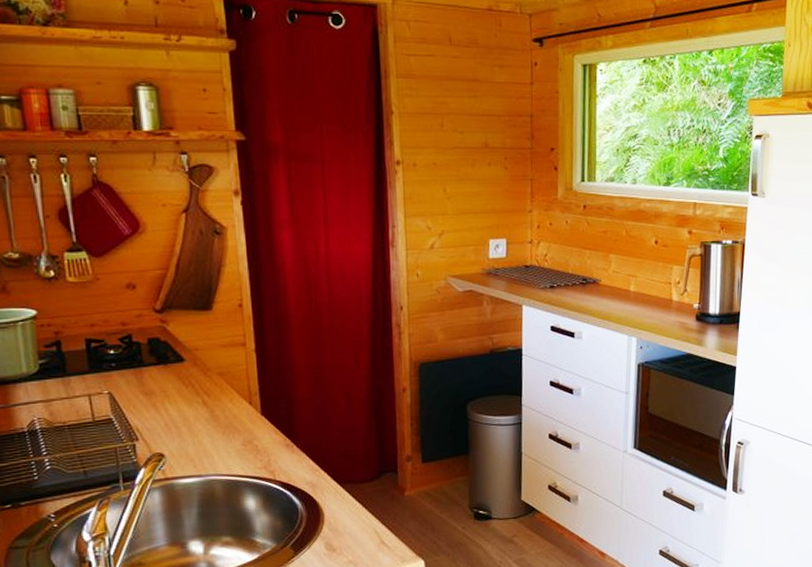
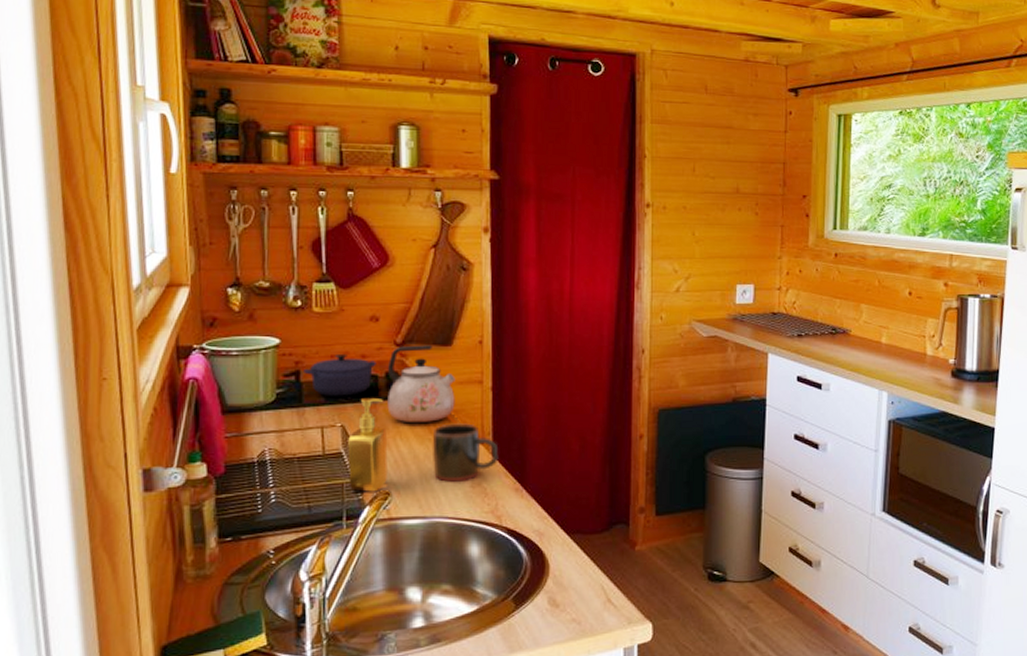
cooking pot: none [64,322,138,366] -> present [304,353,376,397]
soap dispenser: none [116,364,160,455] -> present [348,397,388,492]
kettle: none [149,310,220,387] -> present [387,345,456,424]
mug: none [200,385,267,441] -> present [432,423,499,482]

